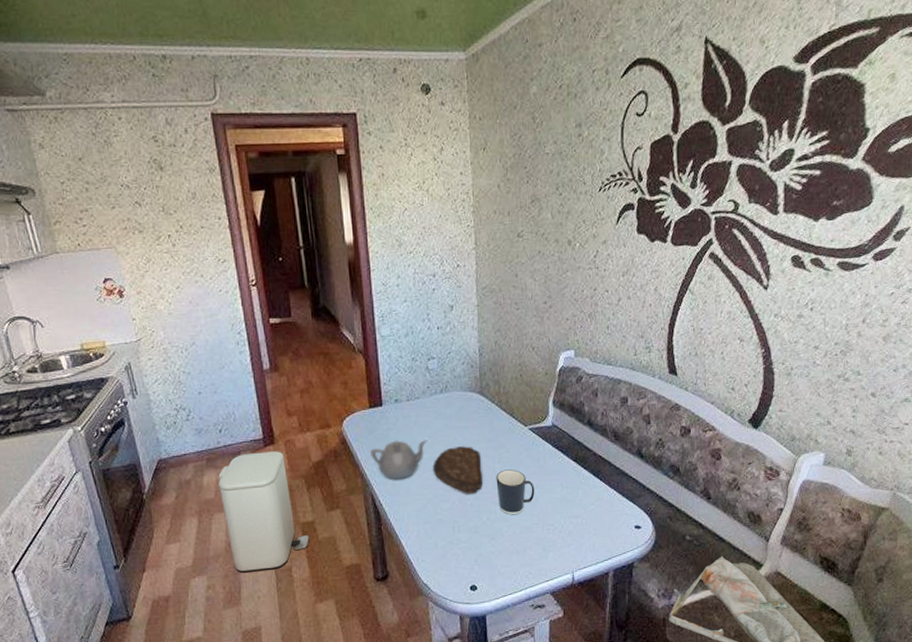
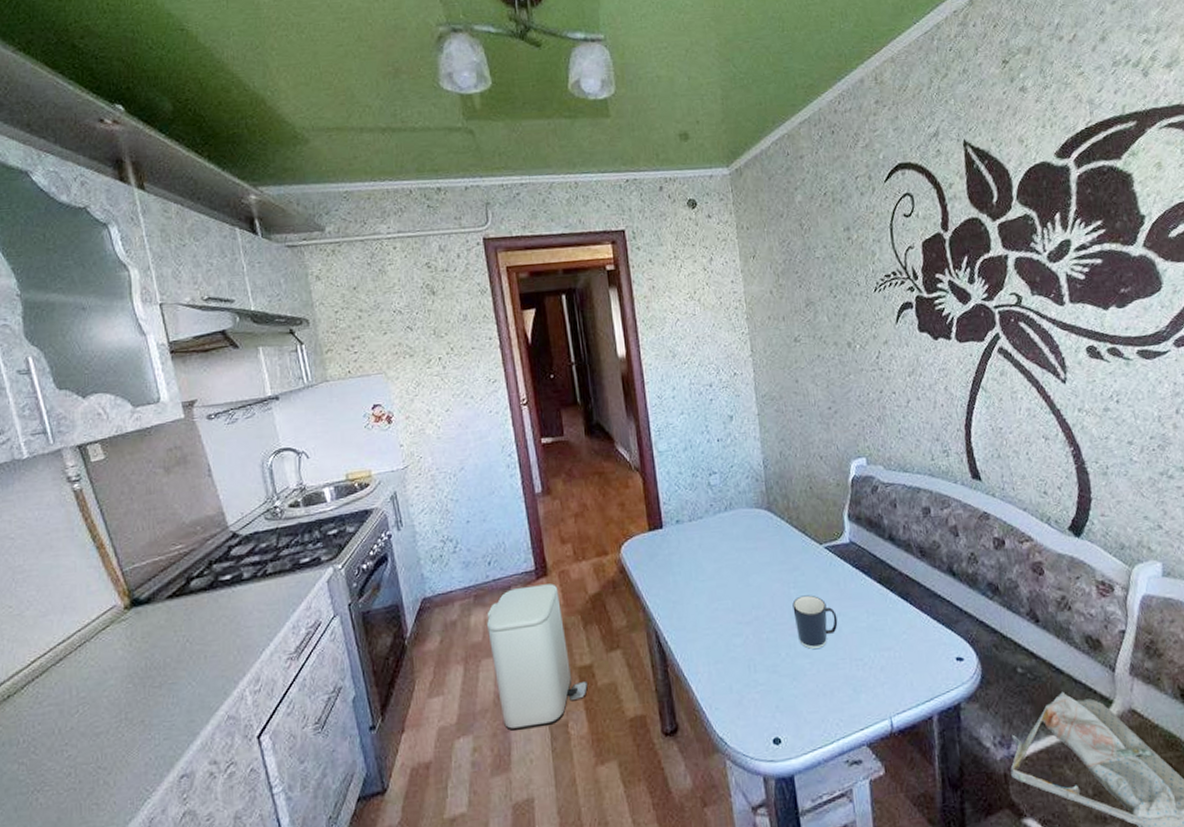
teapot: present [369,440,428,480] -> none [650,564,714,613]
bread loaf: present [432,445,482,494] -> none [721,569,778,626]

